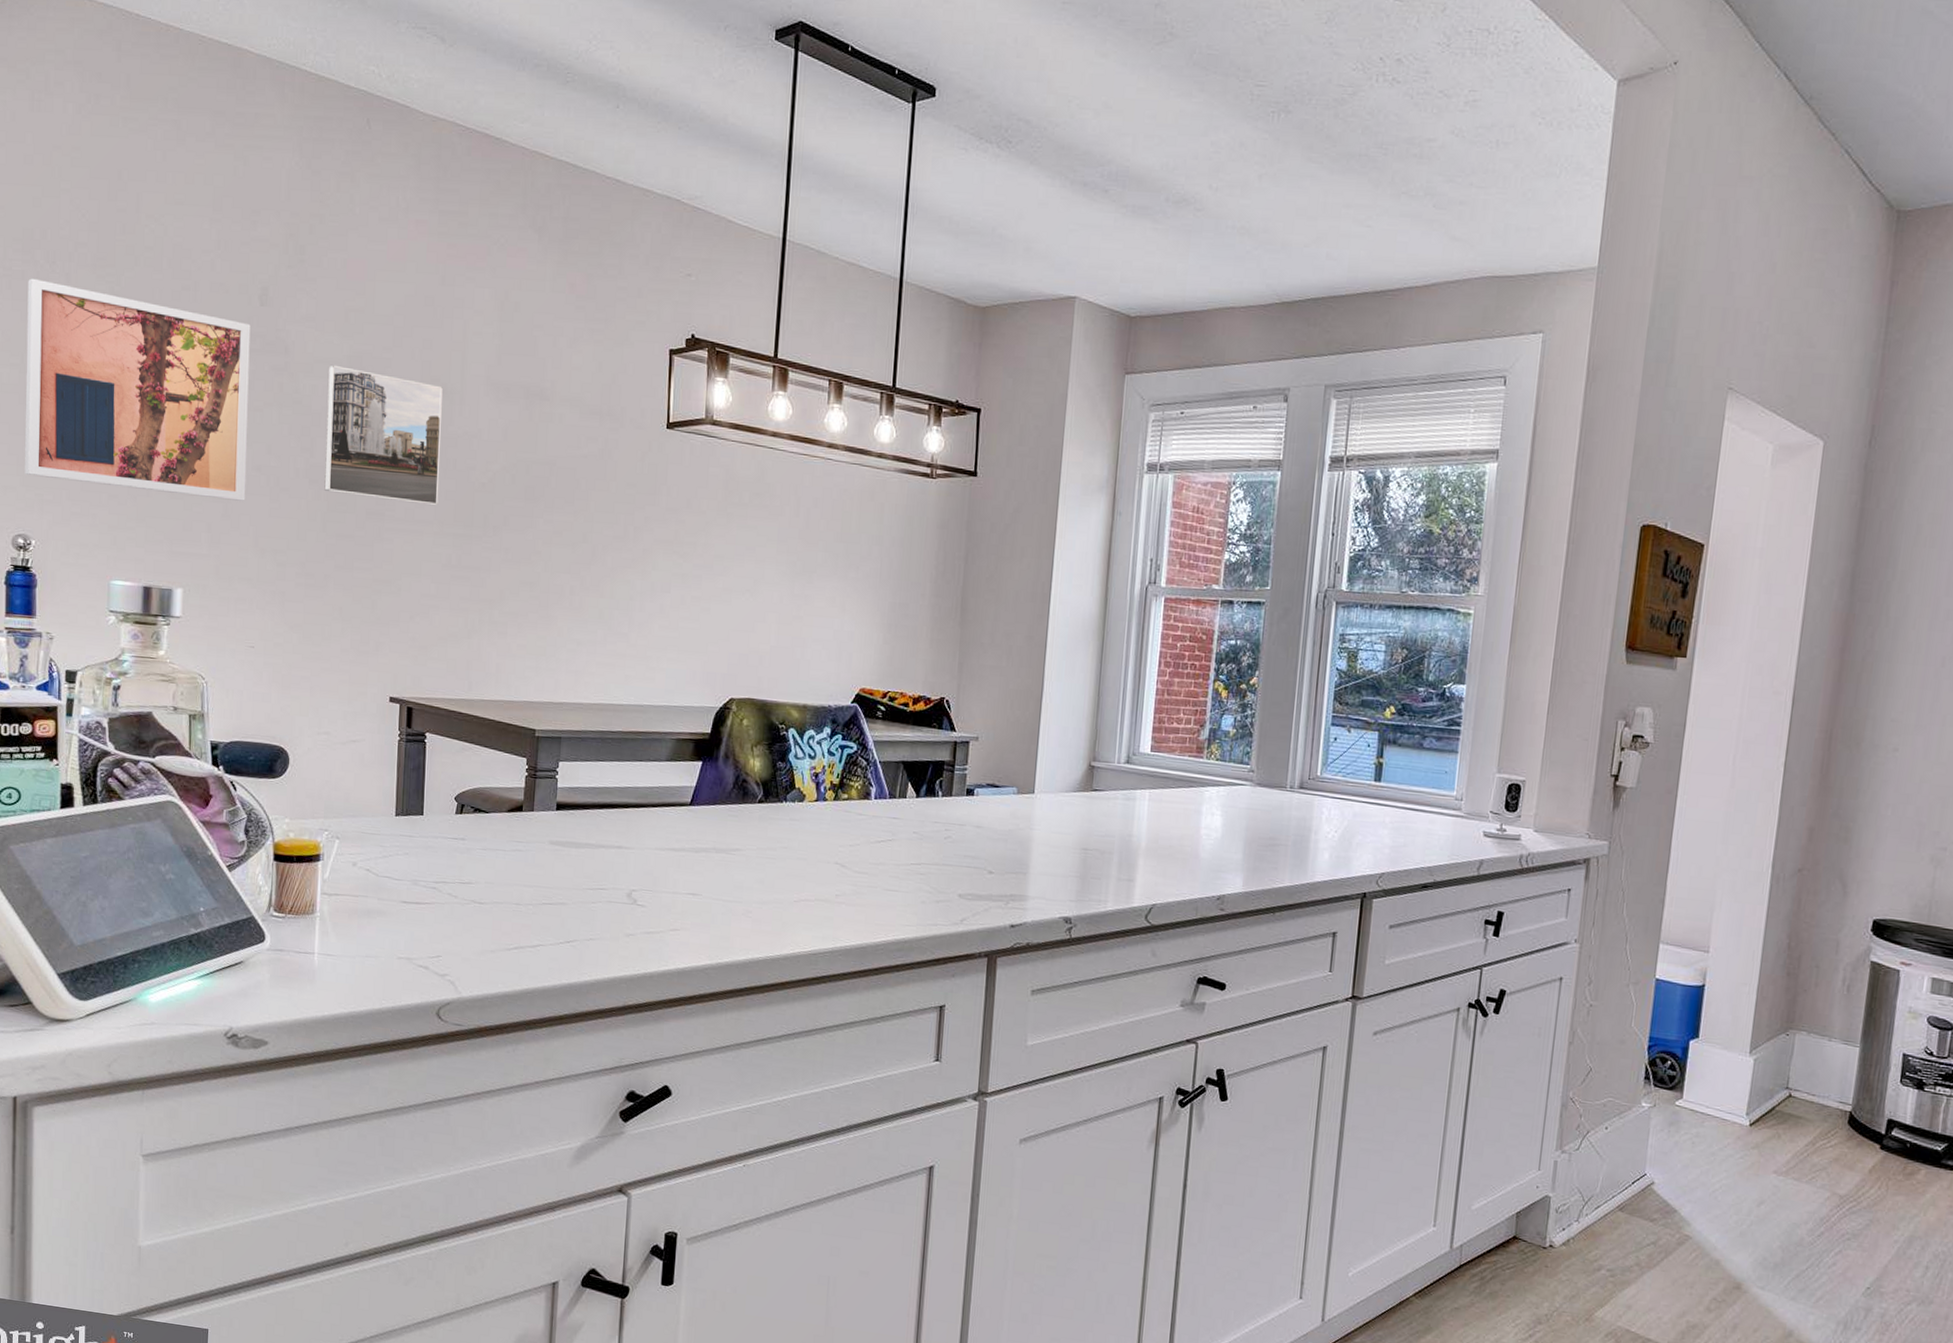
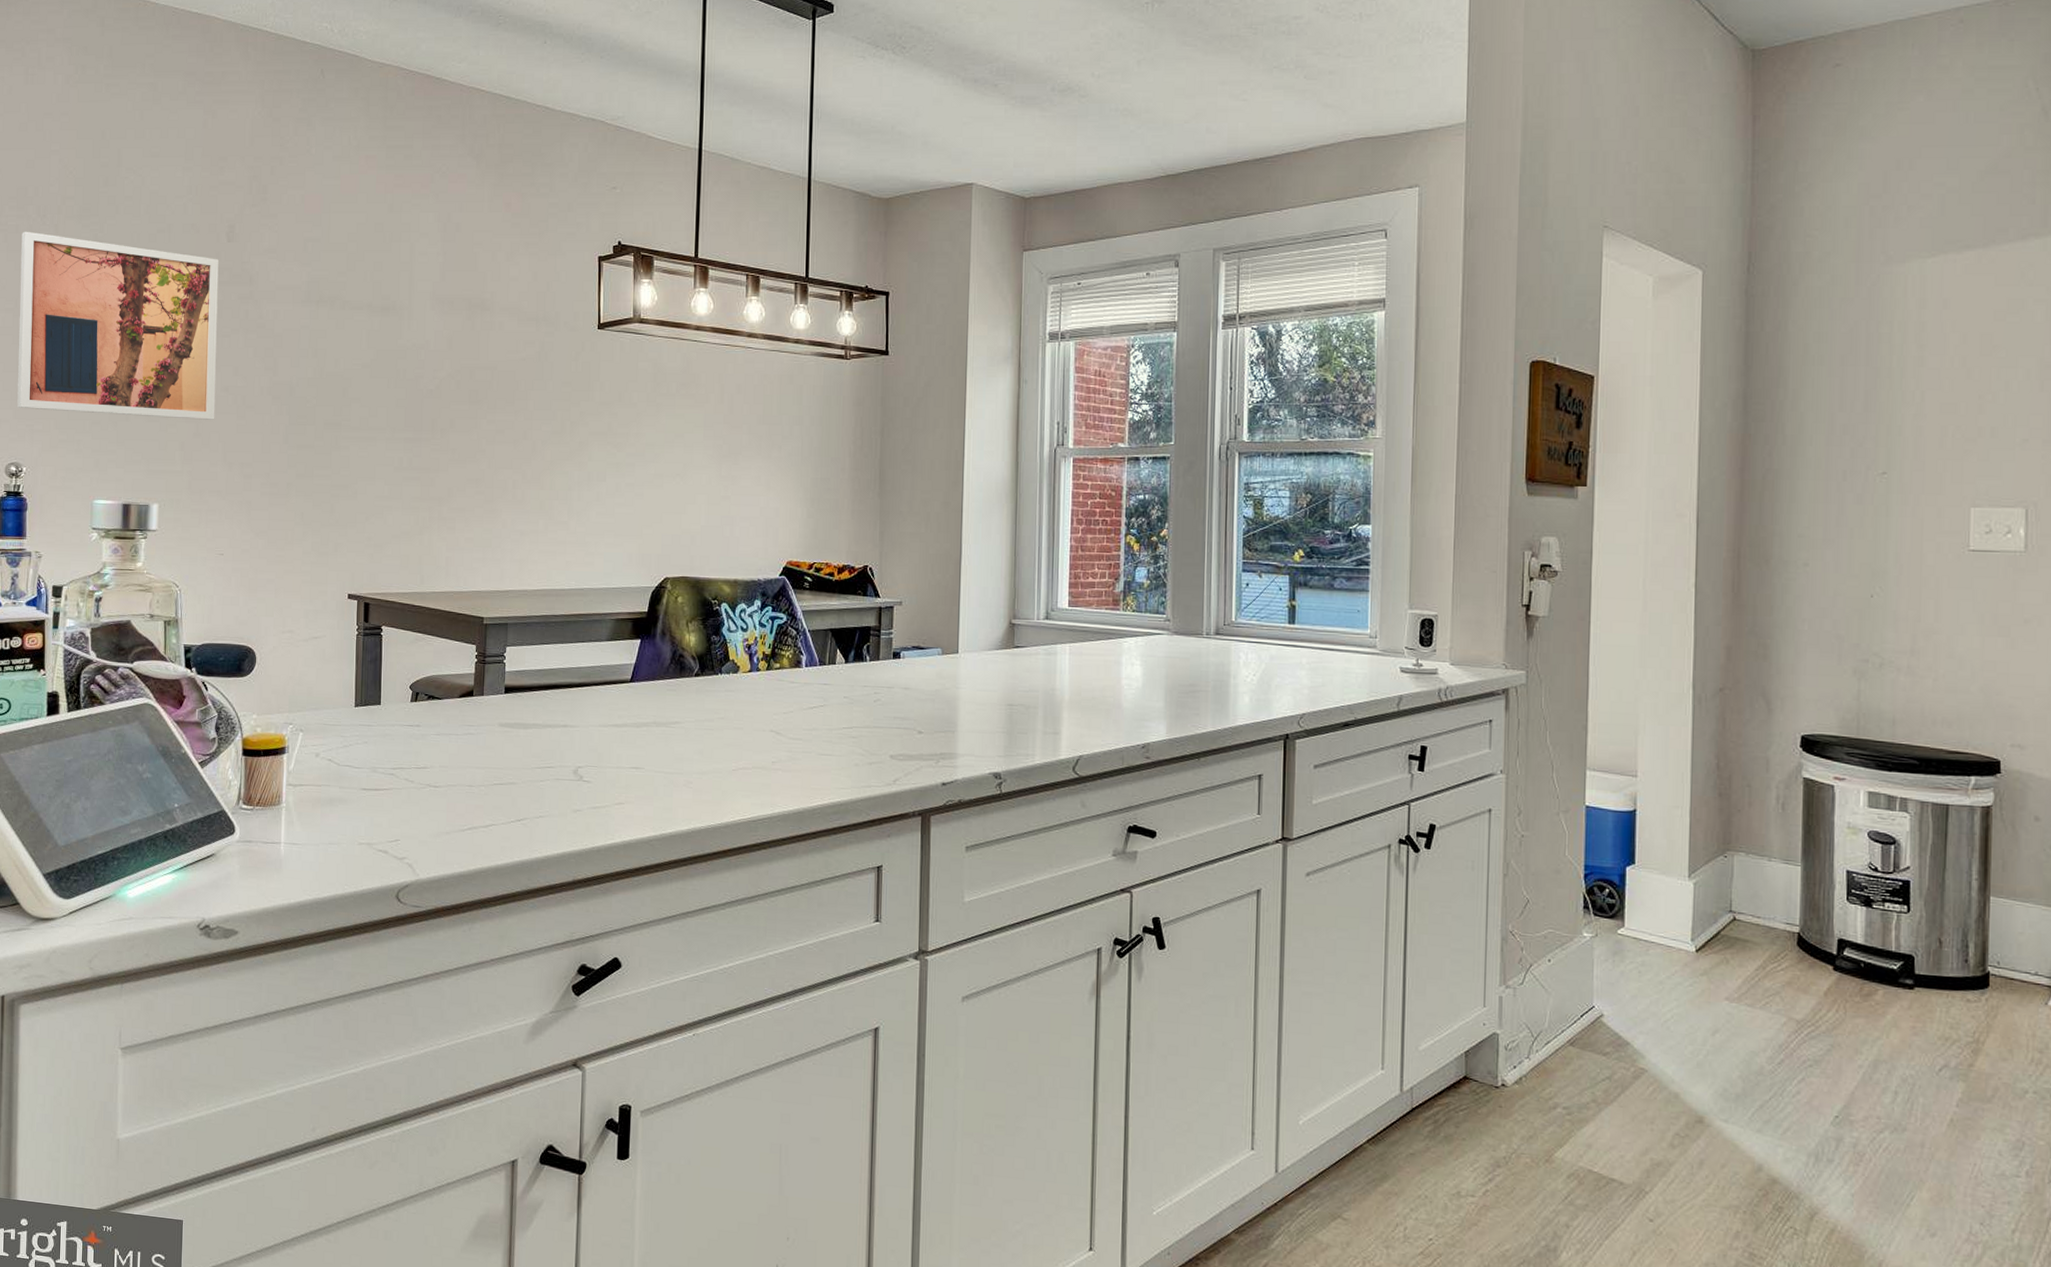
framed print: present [324,364,443,506] -> none [286,290,392,414]

